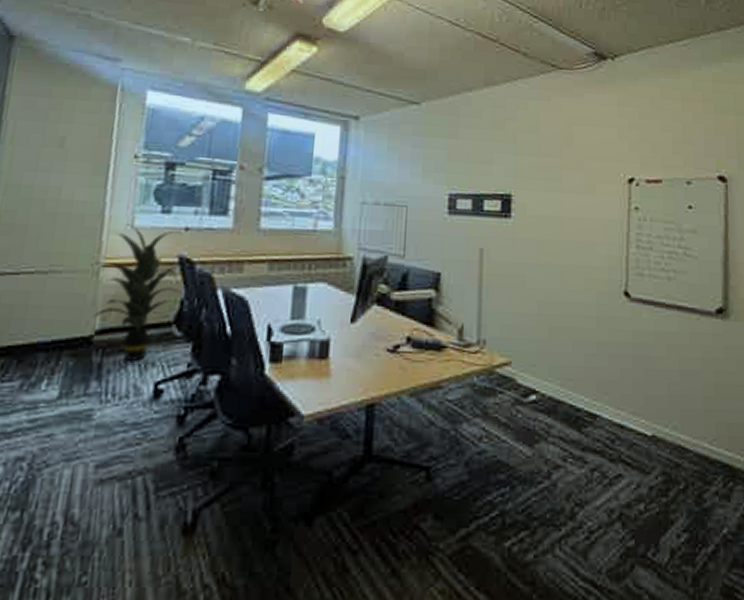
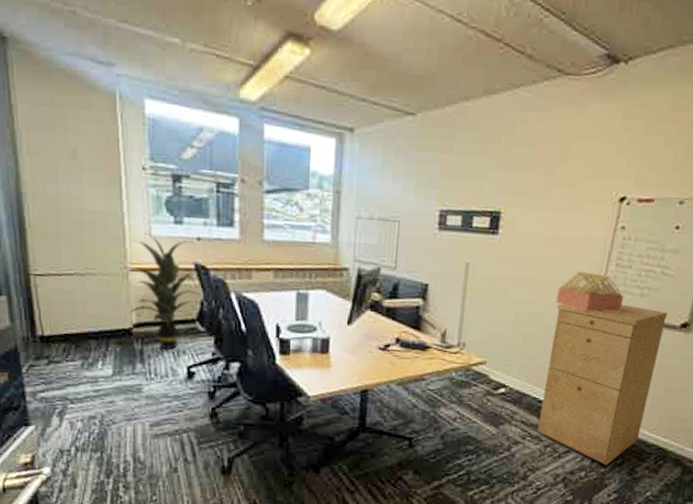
architectural model: none [580,254,651,300] -> present [556,271,624,313]
filing cabinet: none [580,289,700,493] -> present [537,303,668,466]

